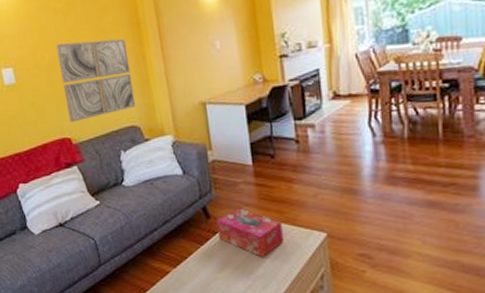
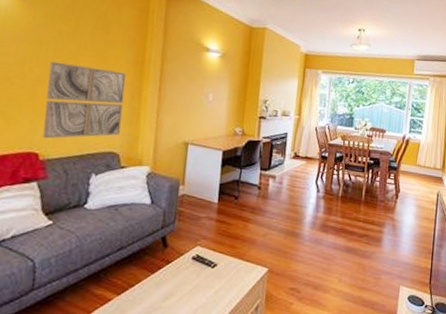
tissue box: present [216,208,284,257] -> none [171,240,232,288]

